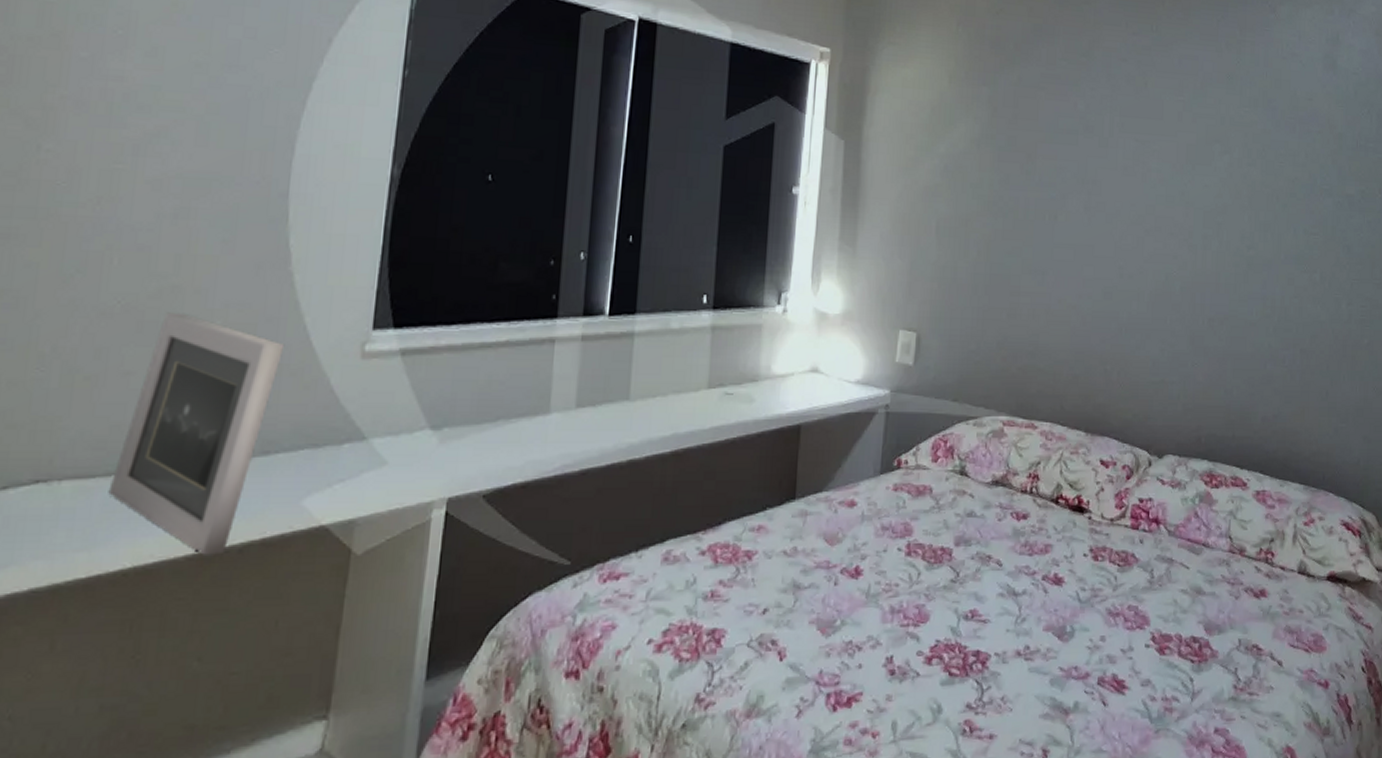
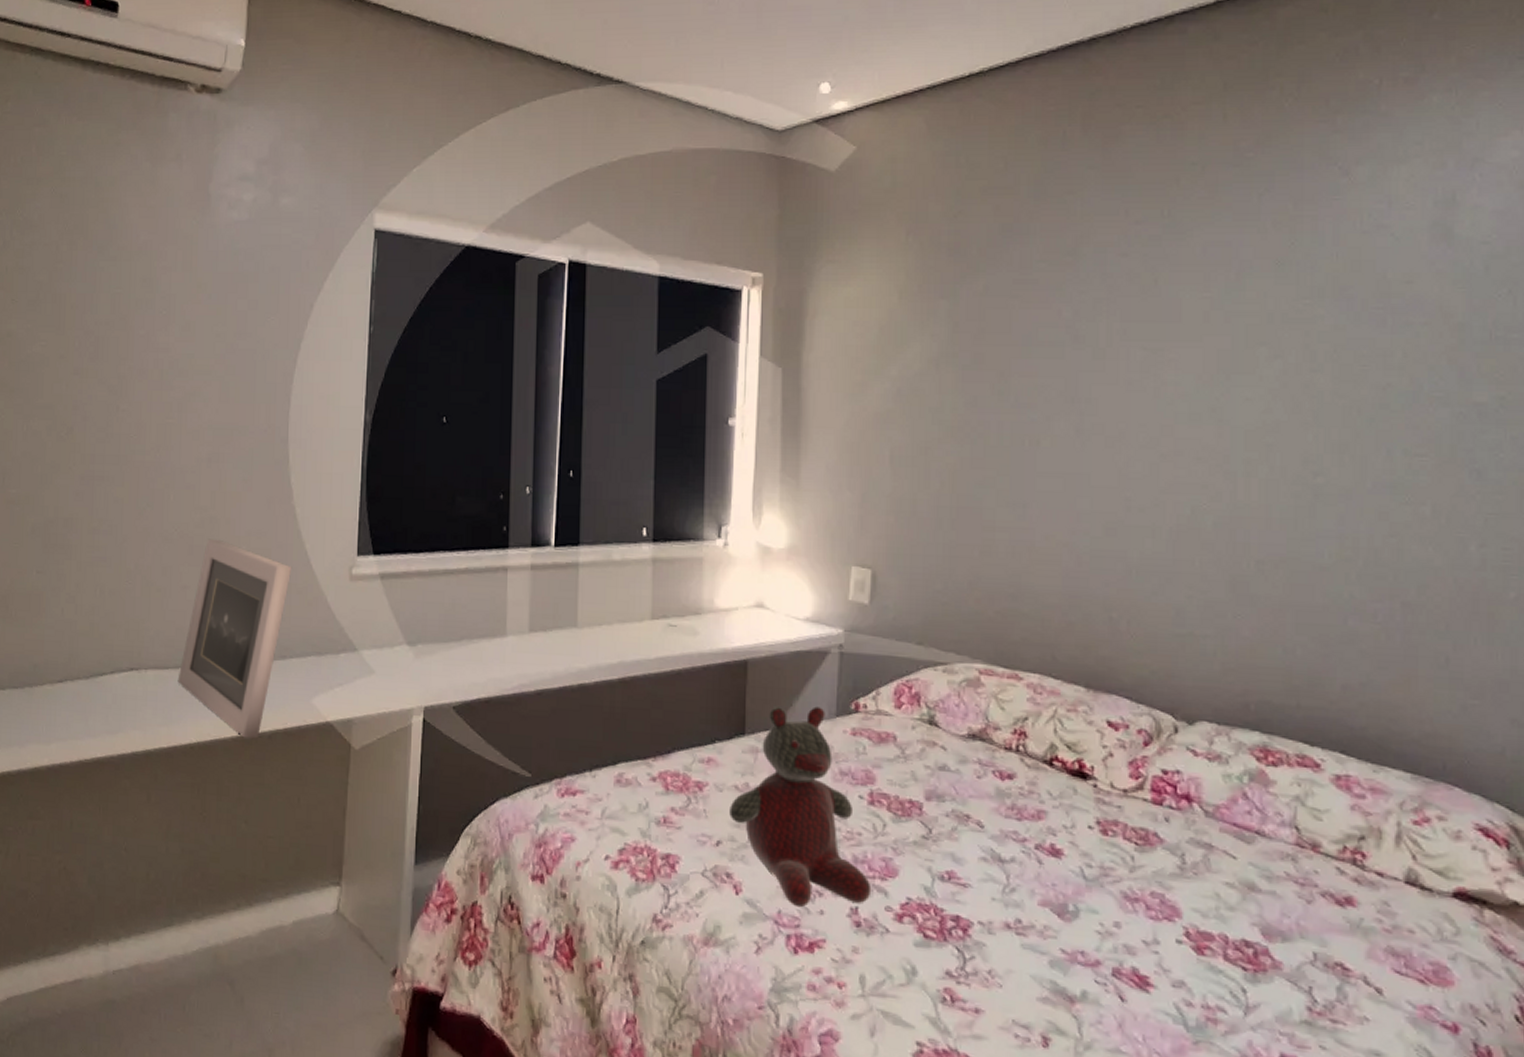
stuffed bear: none [777,466,906,665] -> present [729,706,872,908]

